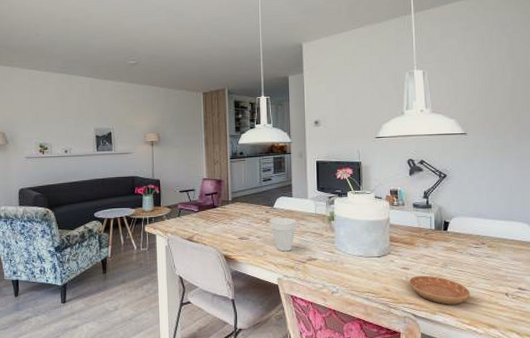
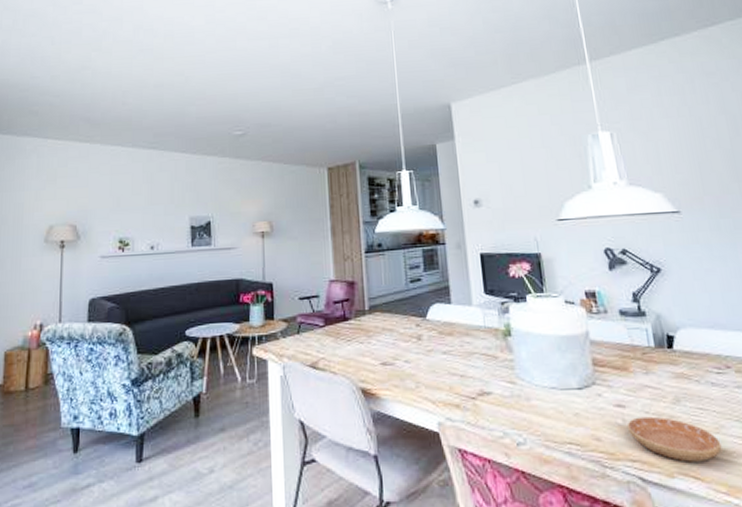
cup: present [270,217,297,252] -> none [422,332,461,383]

